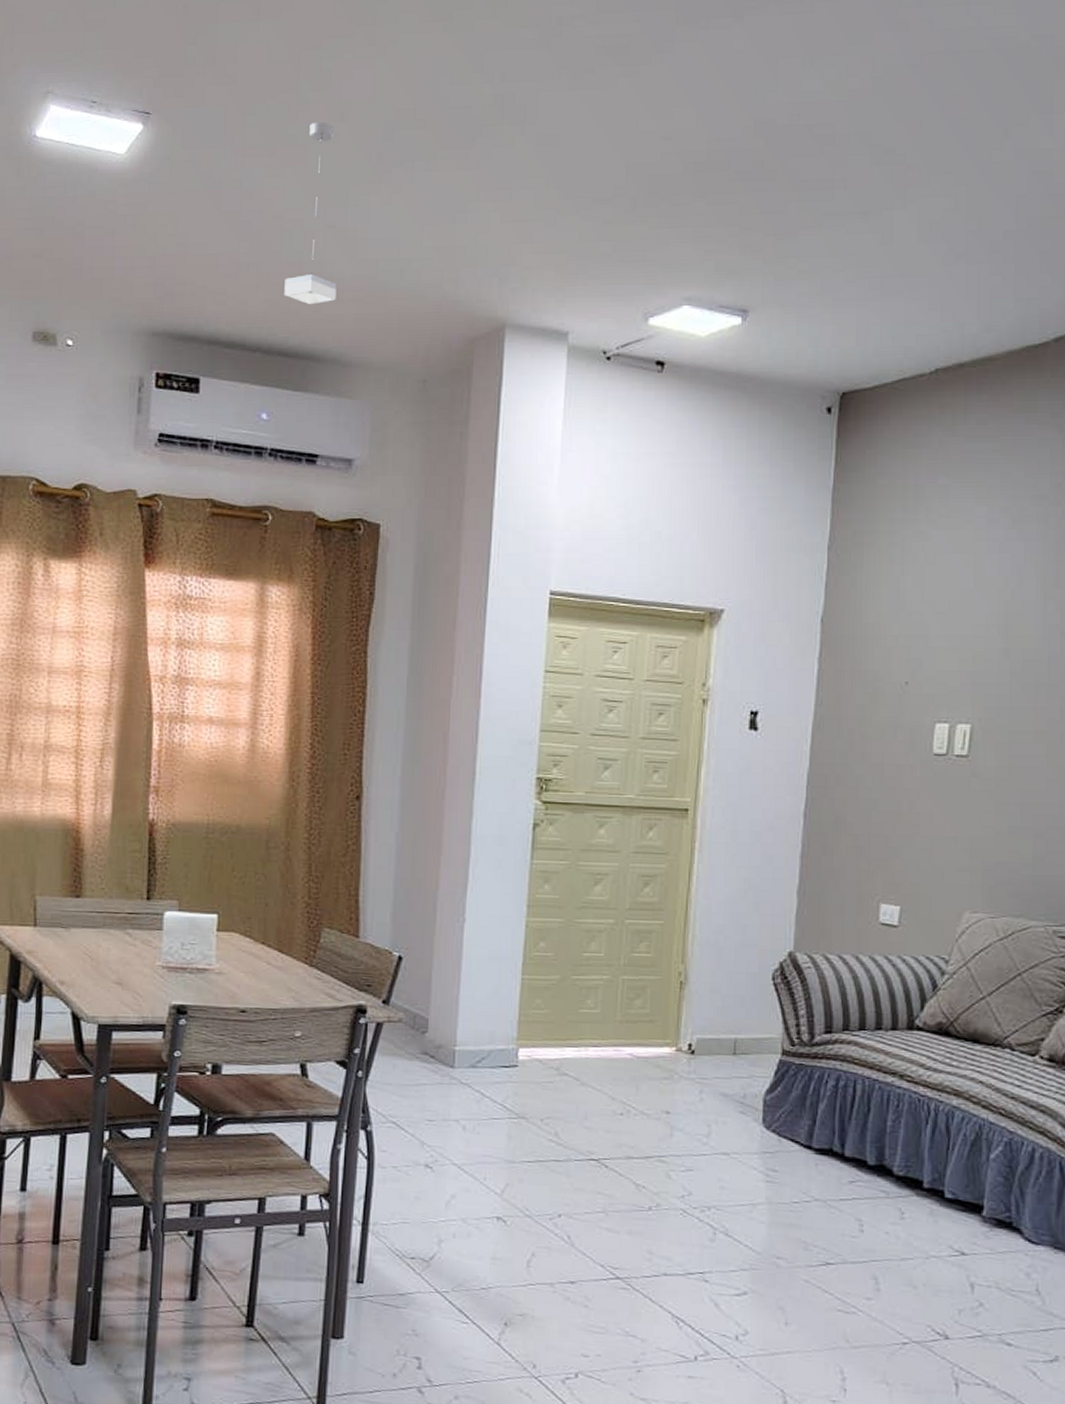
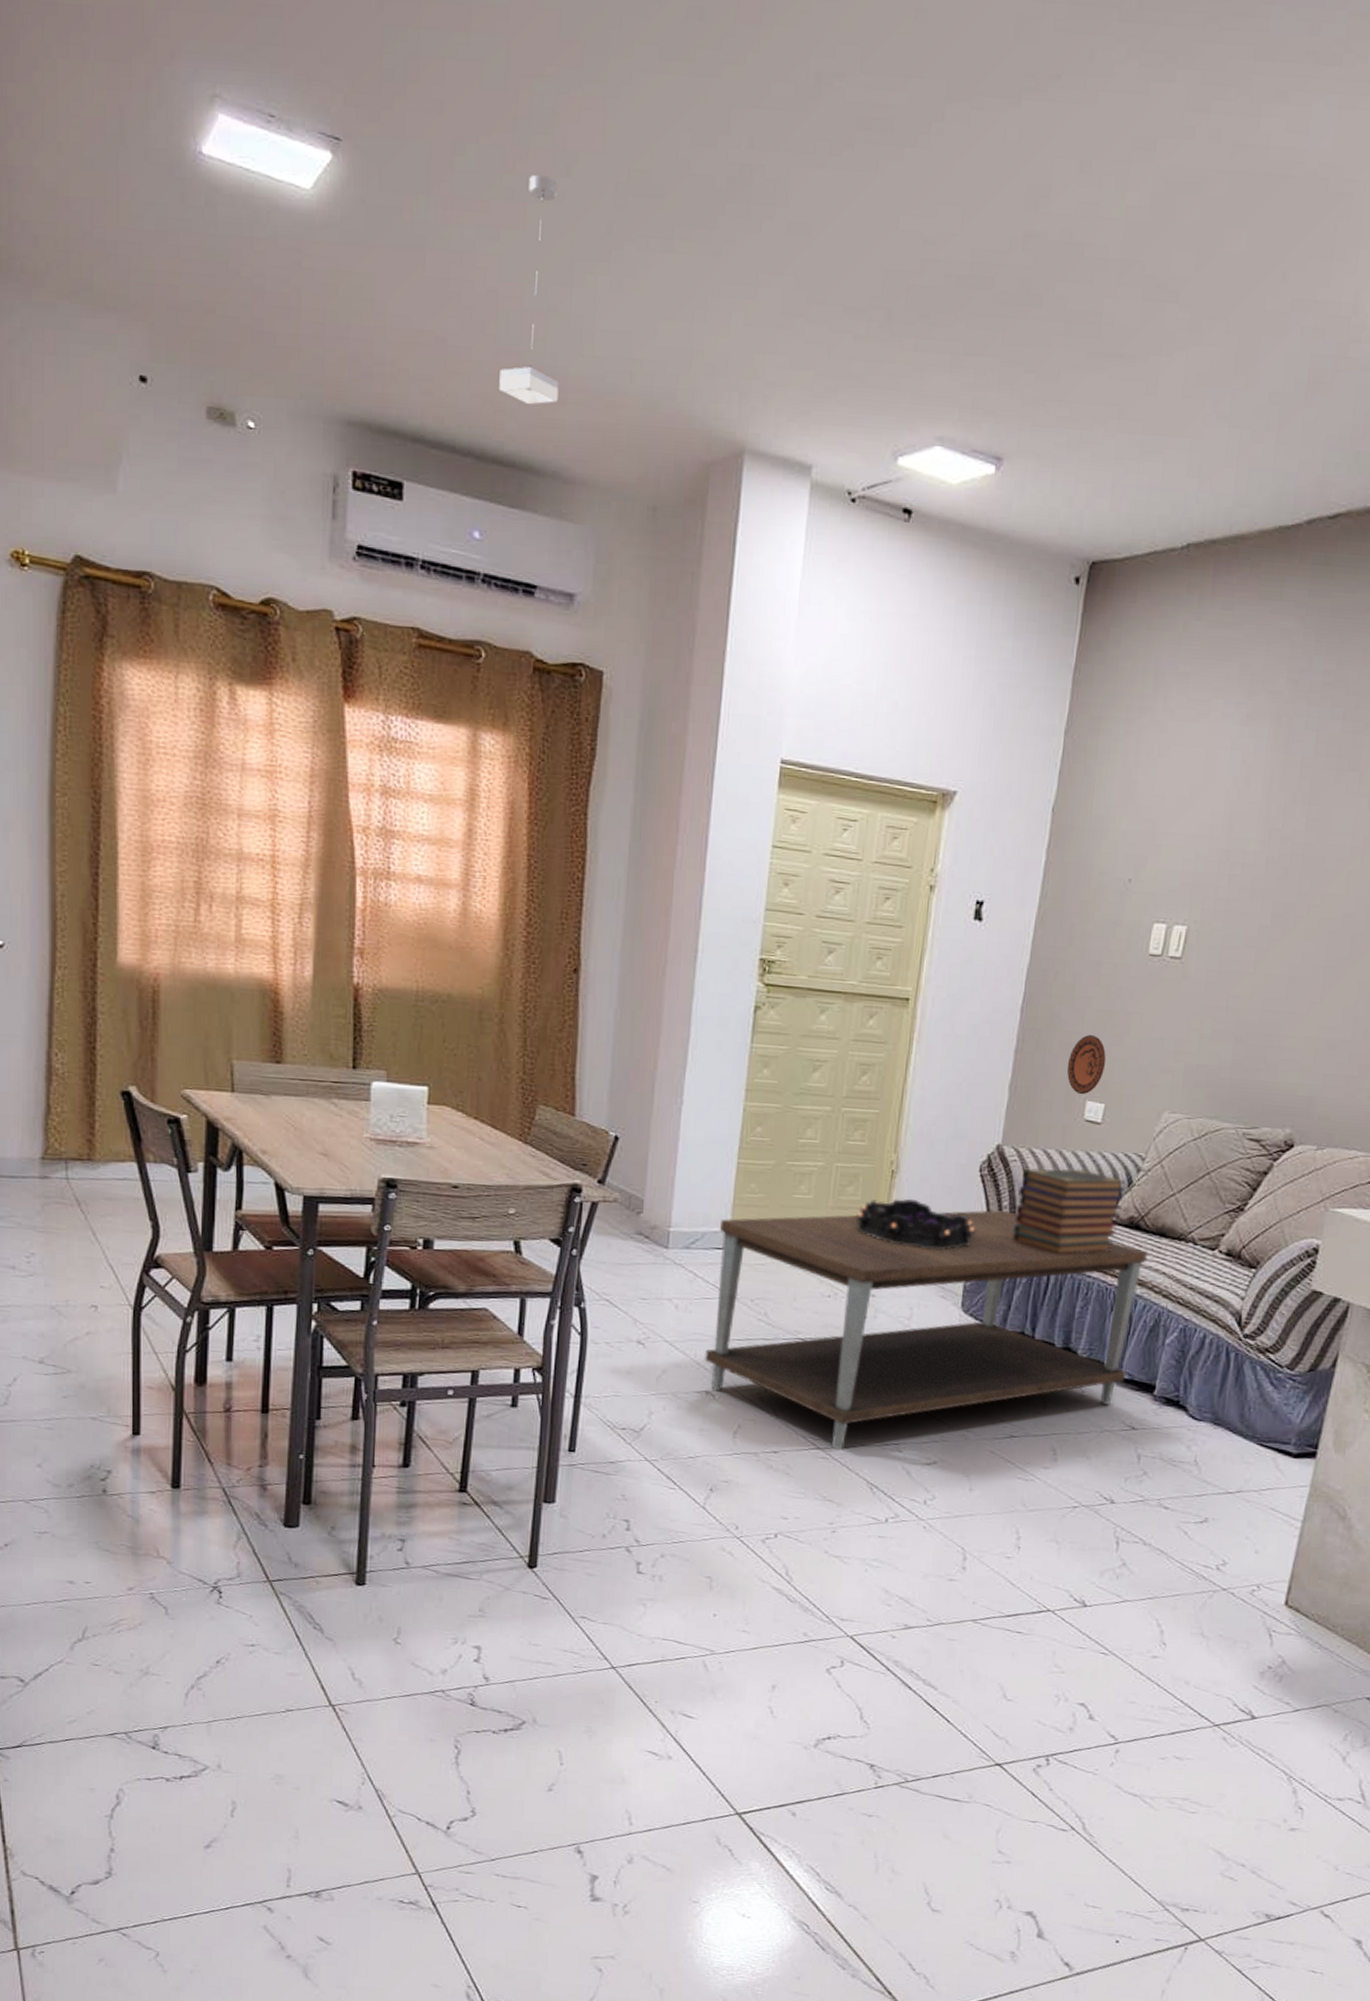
coffee table: none [493,1018,962,1280] -> present [704,1209,1149,1450]
decorative bowl: none [646,1010,772,1062] -> present [856,1198,975,1249]
book stack: none [813,973,930,1065] -> present [1013,1168,1126,1255]
decorative plate: none [858,837,898,898] -> present [1067,1035,1107,1095]

